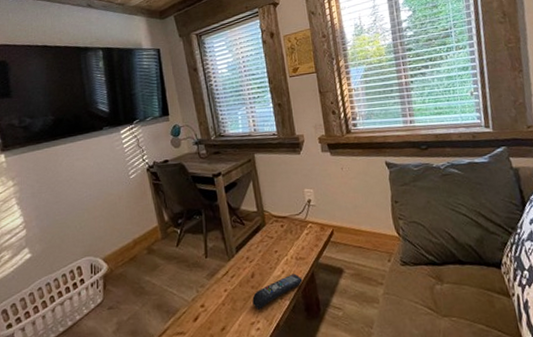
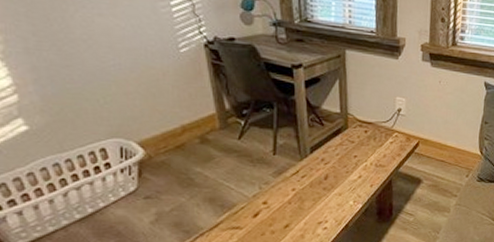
remote control: present [252,273,303,310] -> none [322,179,379,211]

